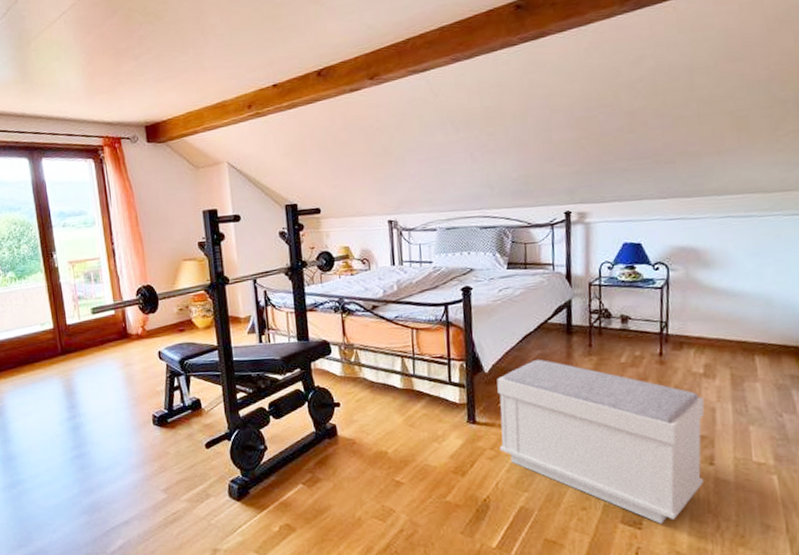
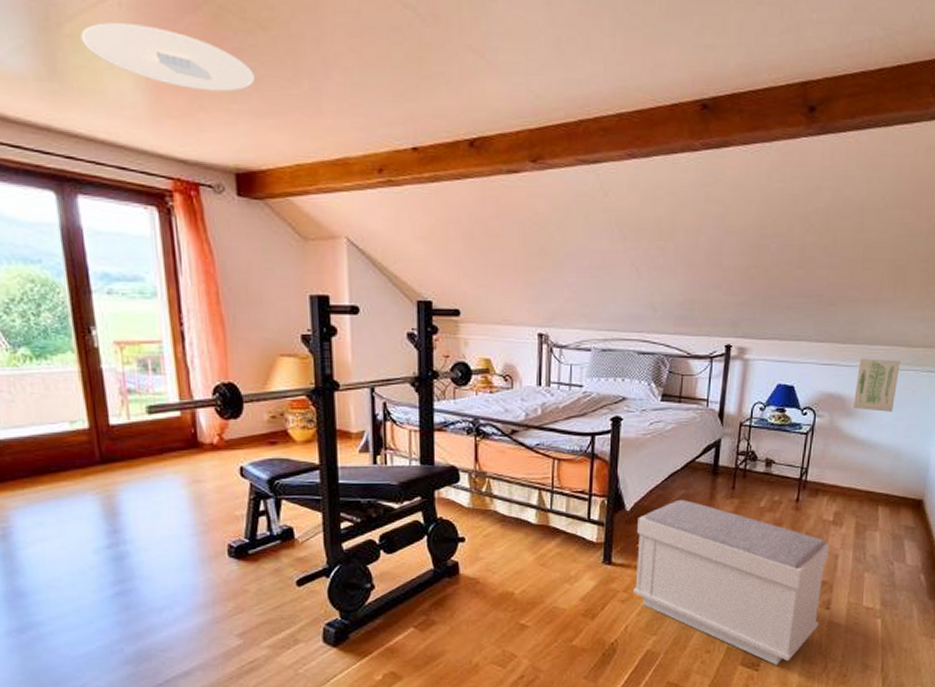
ceiling light: none [41,32,156,71] -> present [80,22,256,92]
wall art: none [709,207,757,260] -> present [853,358,900,412]

